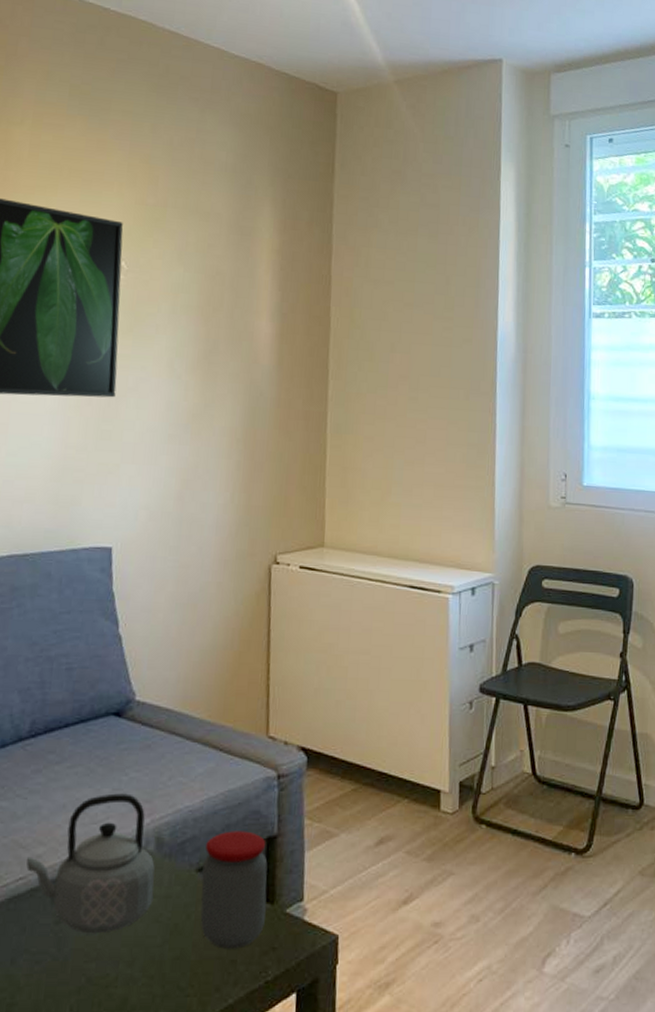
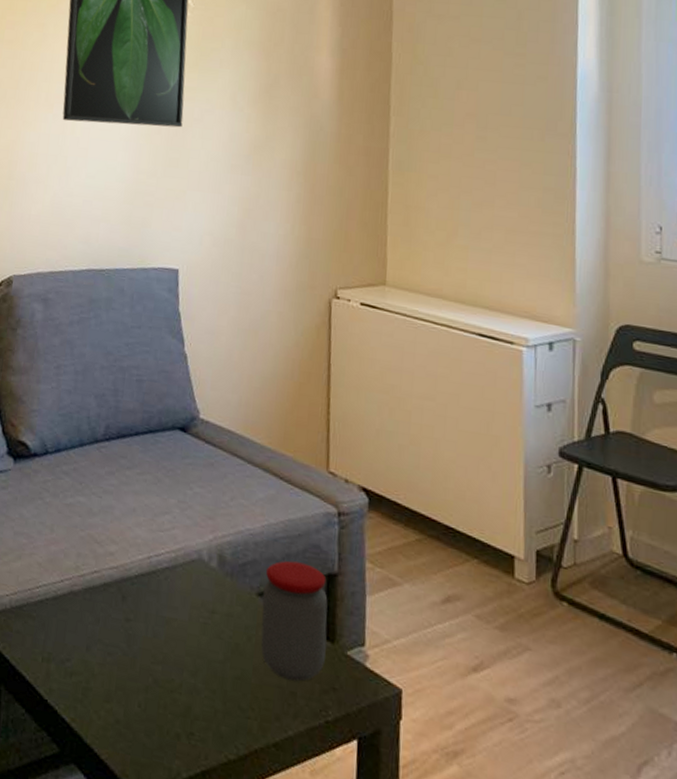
teapot: present [26,793,155,934] -> none [100,505,217,640]

